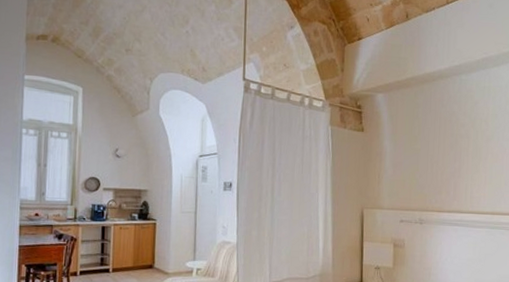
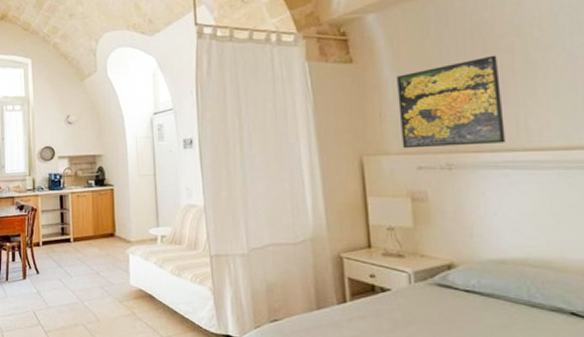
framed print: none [391,139,459,206] -> present [397,55,506,149]

